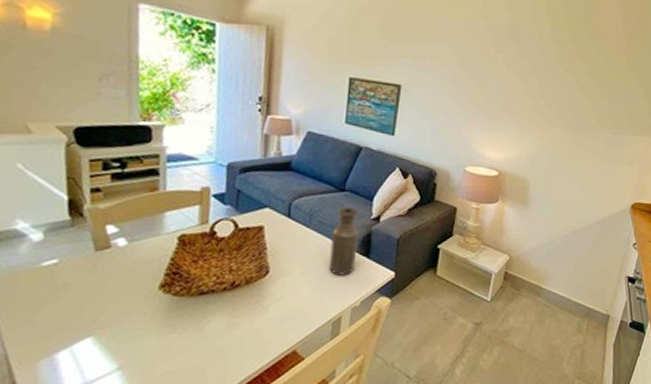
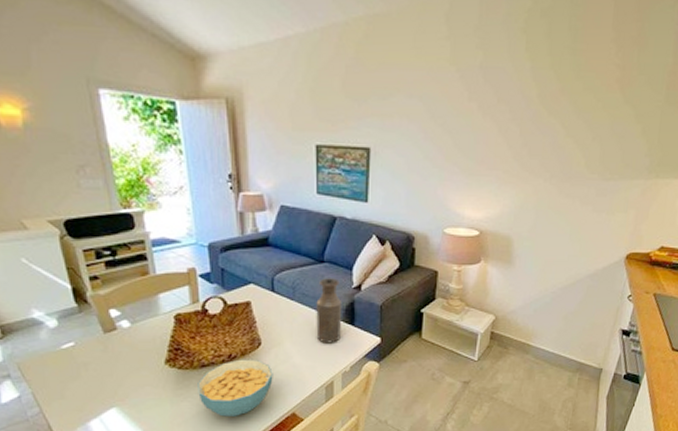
cereal bowl: none [191,287,278,352] -> present [198,359,273,417]

